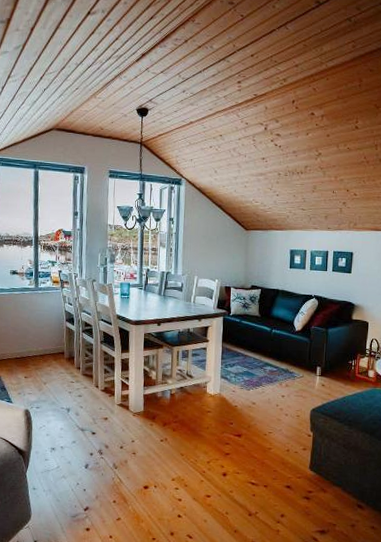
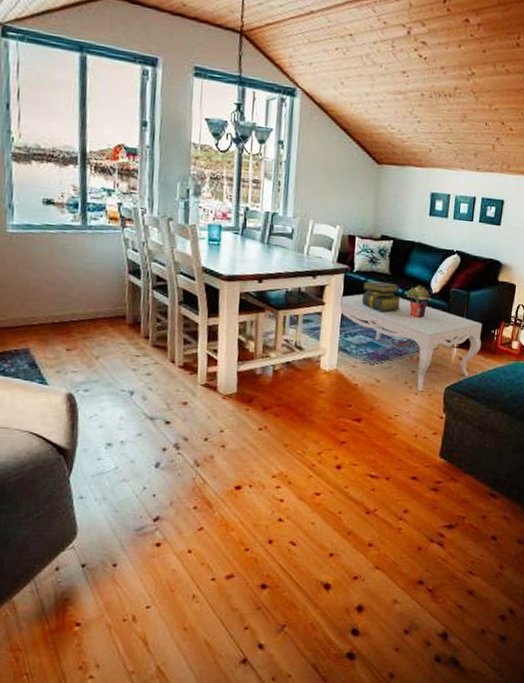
coffee table: none [220,332,341,413] -> present [338,294,483,392]
stack of books: none [238,322,270,347] -> present [362,281,402,312]
potted plant: none [274,324,295,351] -> present [406,285,431,318]

